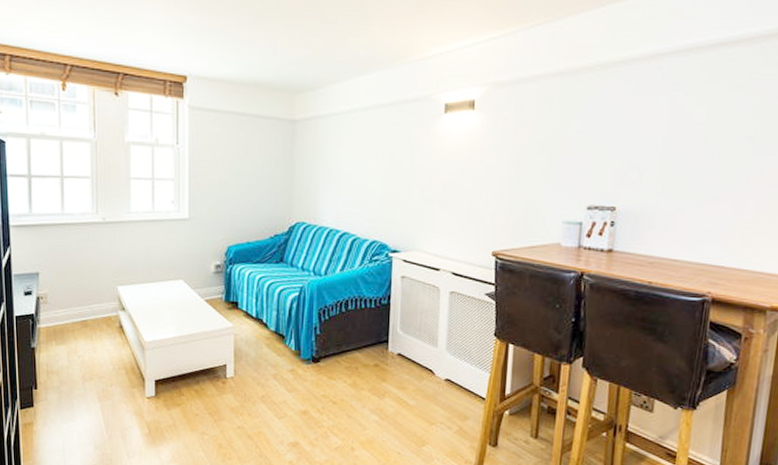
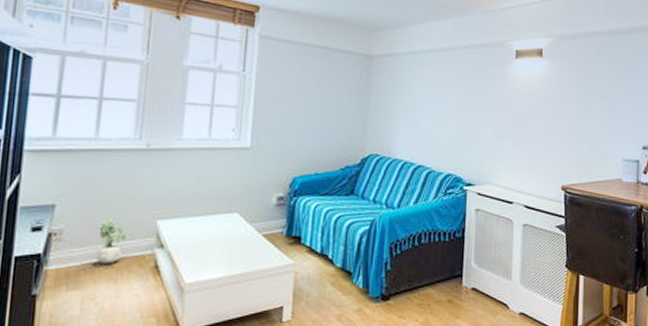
potted plant: none [72,285,99,324] -> present [95,219,132,264]

